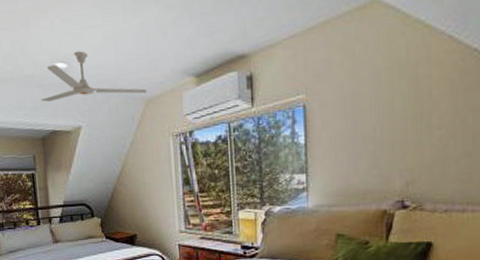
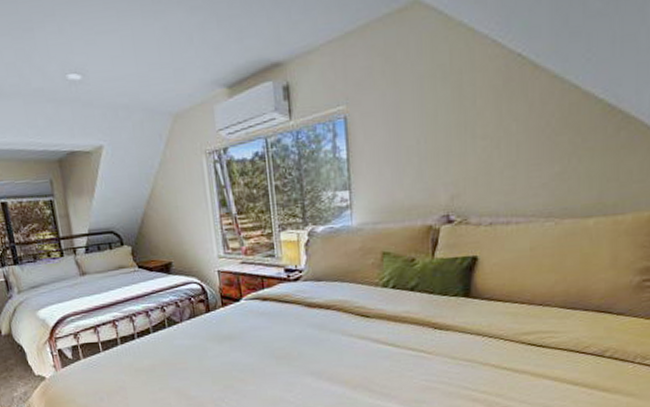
ceiling fan: present [41,51,147,102] -> none [54,60,174,119]

